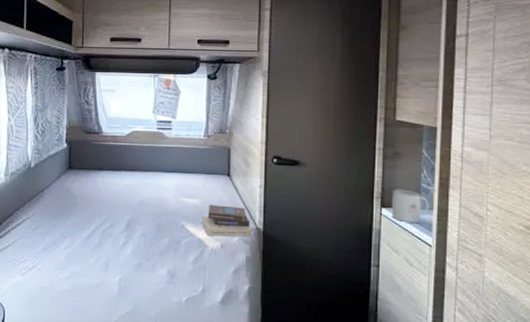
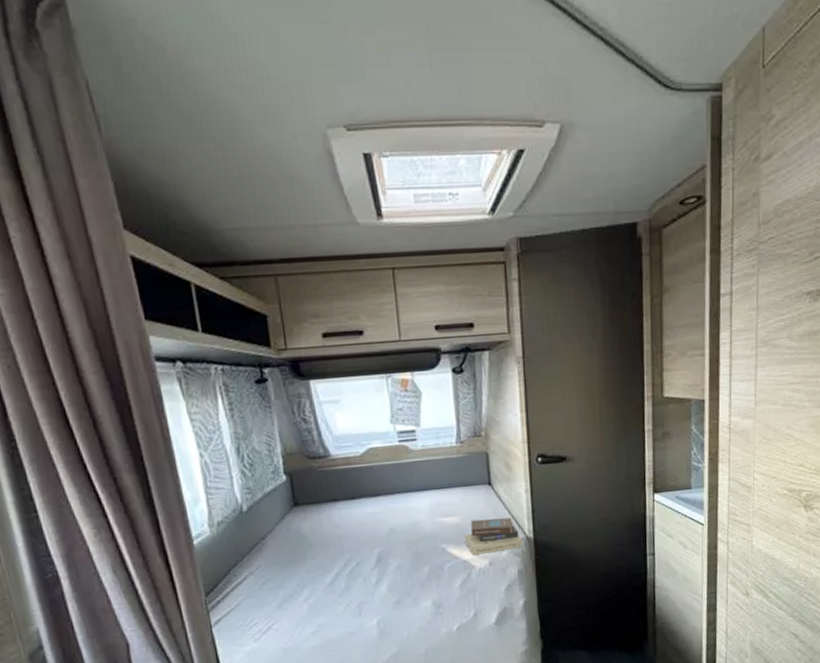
mug: present [391,189,429,224] -> none [663,470,700,505]

